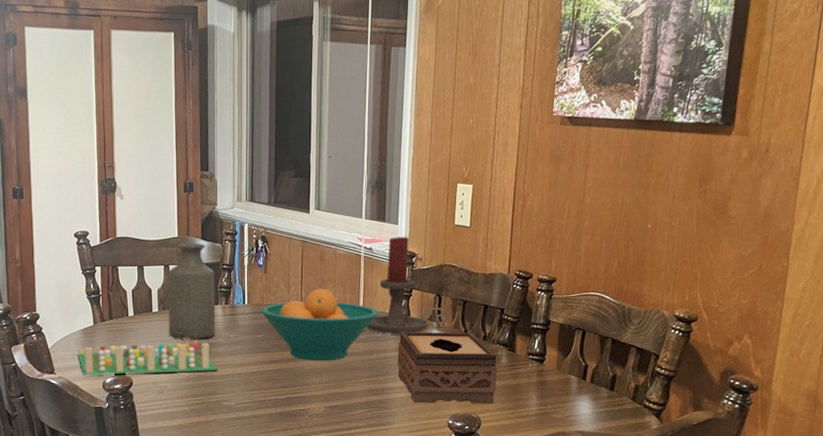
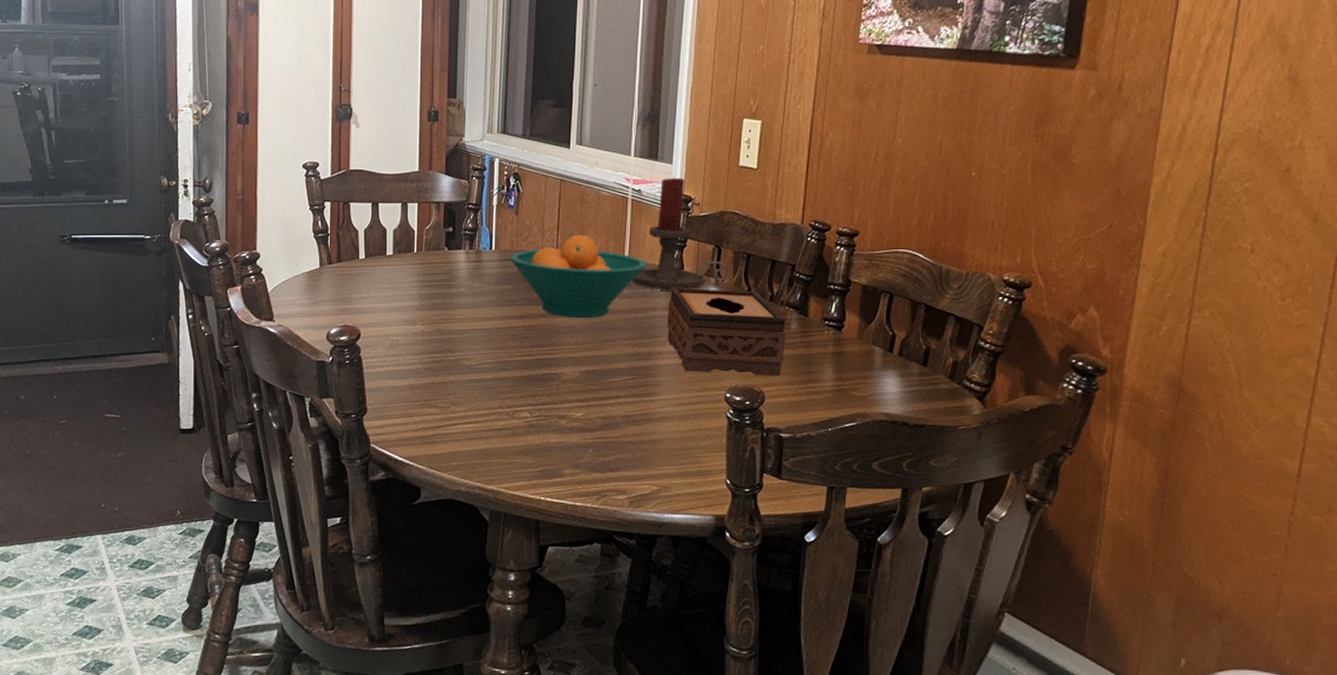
board game: present [77,343,219,375] -> none [300,291,459,325]
bottle: present [168,242,216,339] -> none [403,178,459,288]

